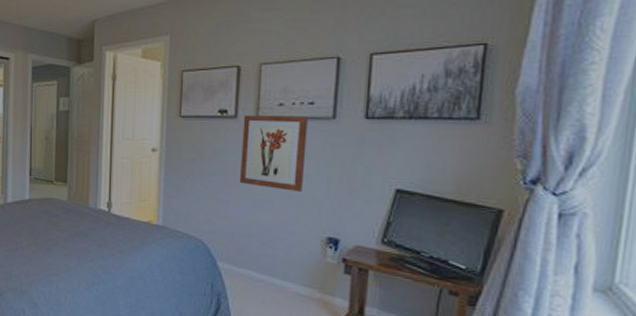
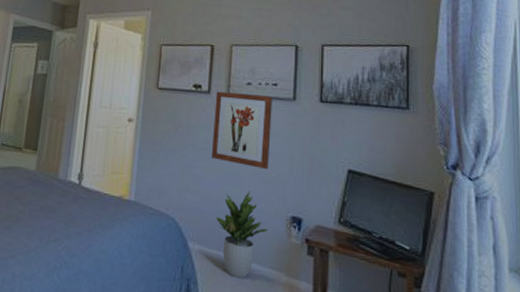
potted plant: none [245,213,302,295] -> present [216,191,269,279]

